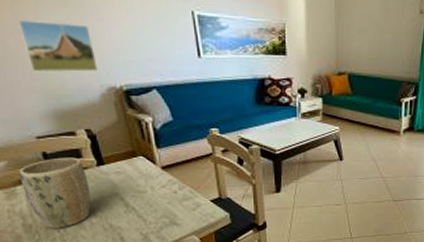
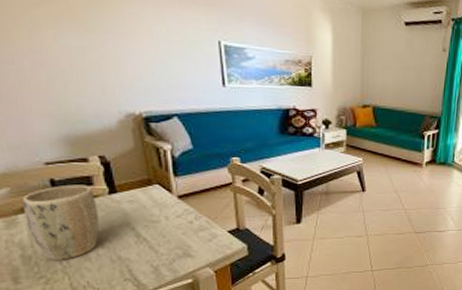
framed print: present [18,20,98,73] -> none [35,43,117,98]

